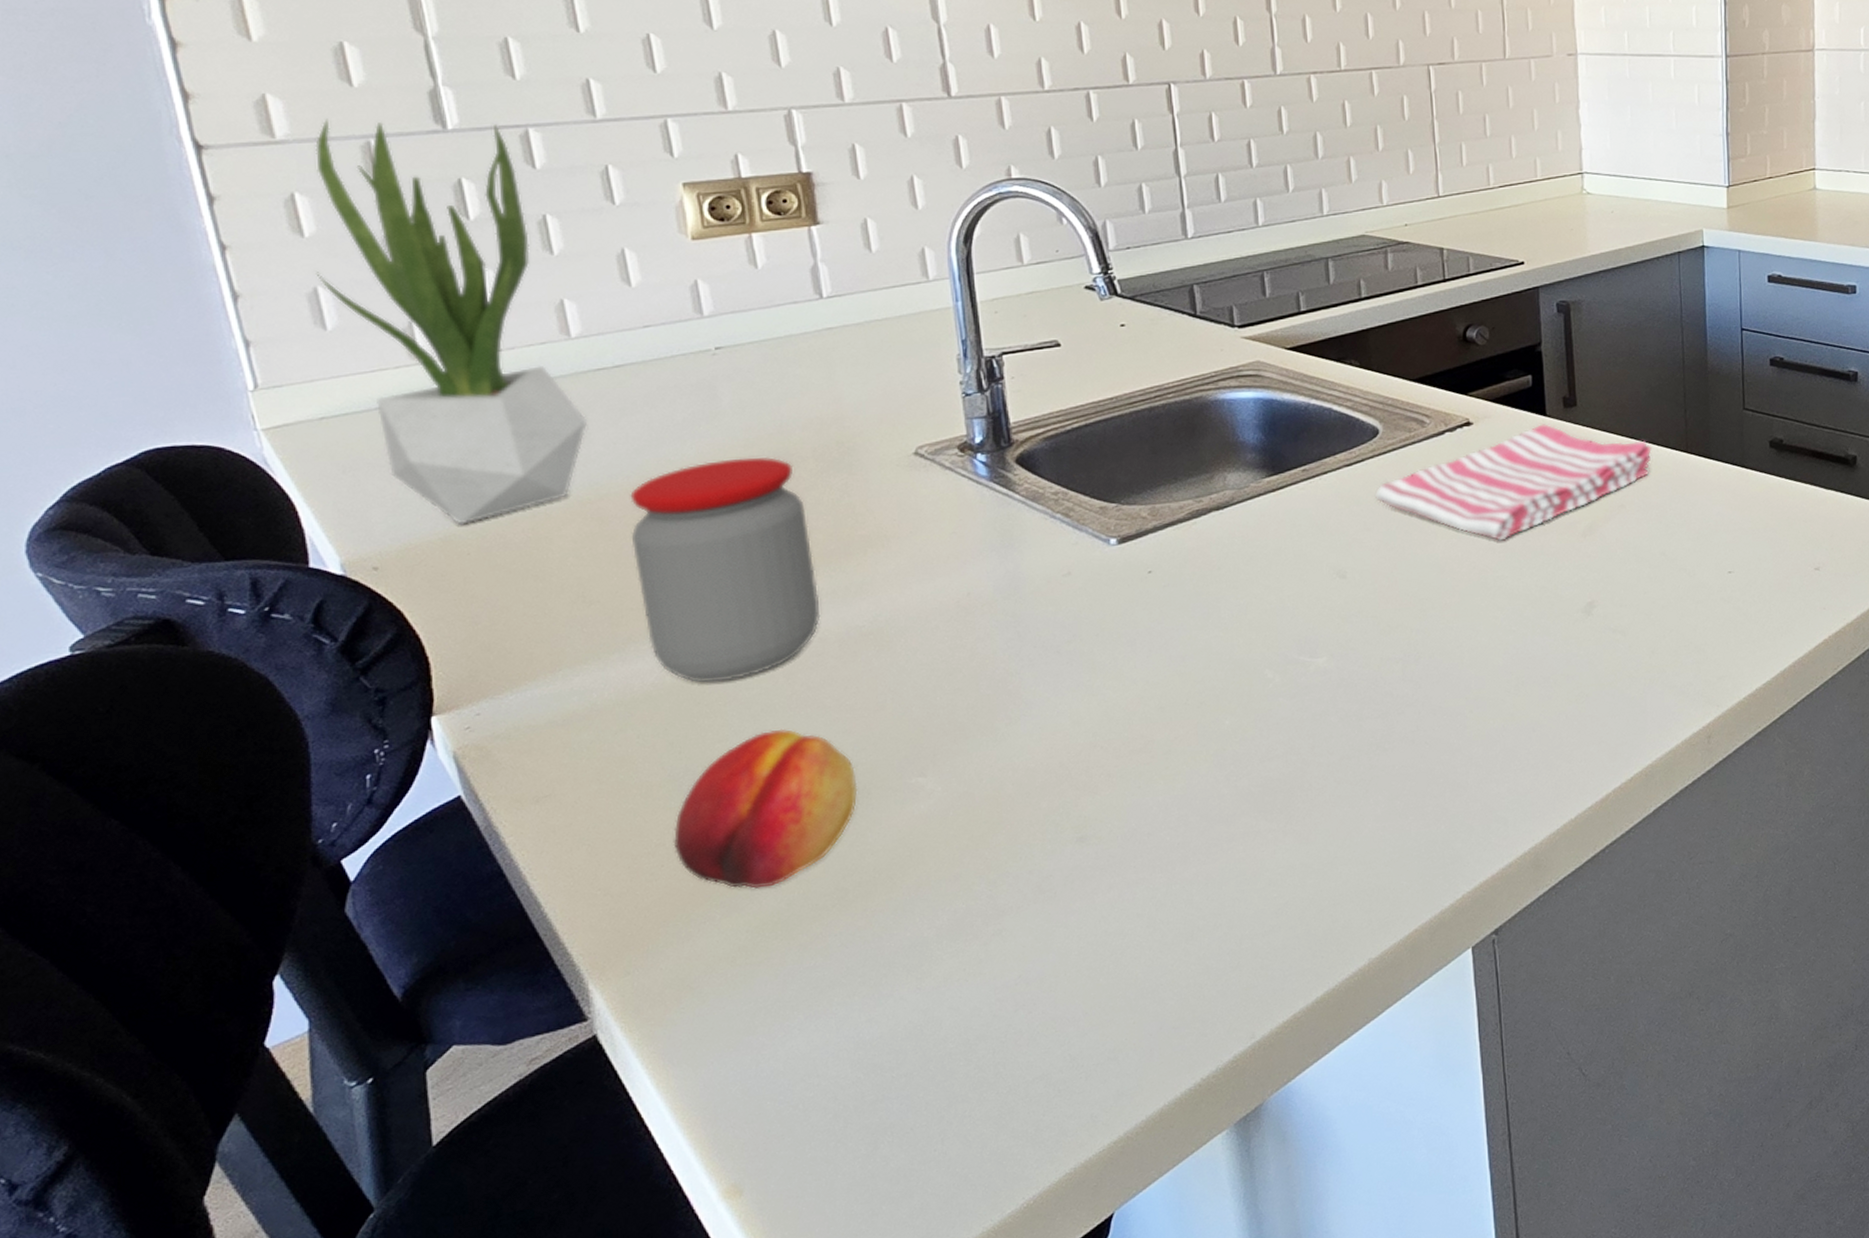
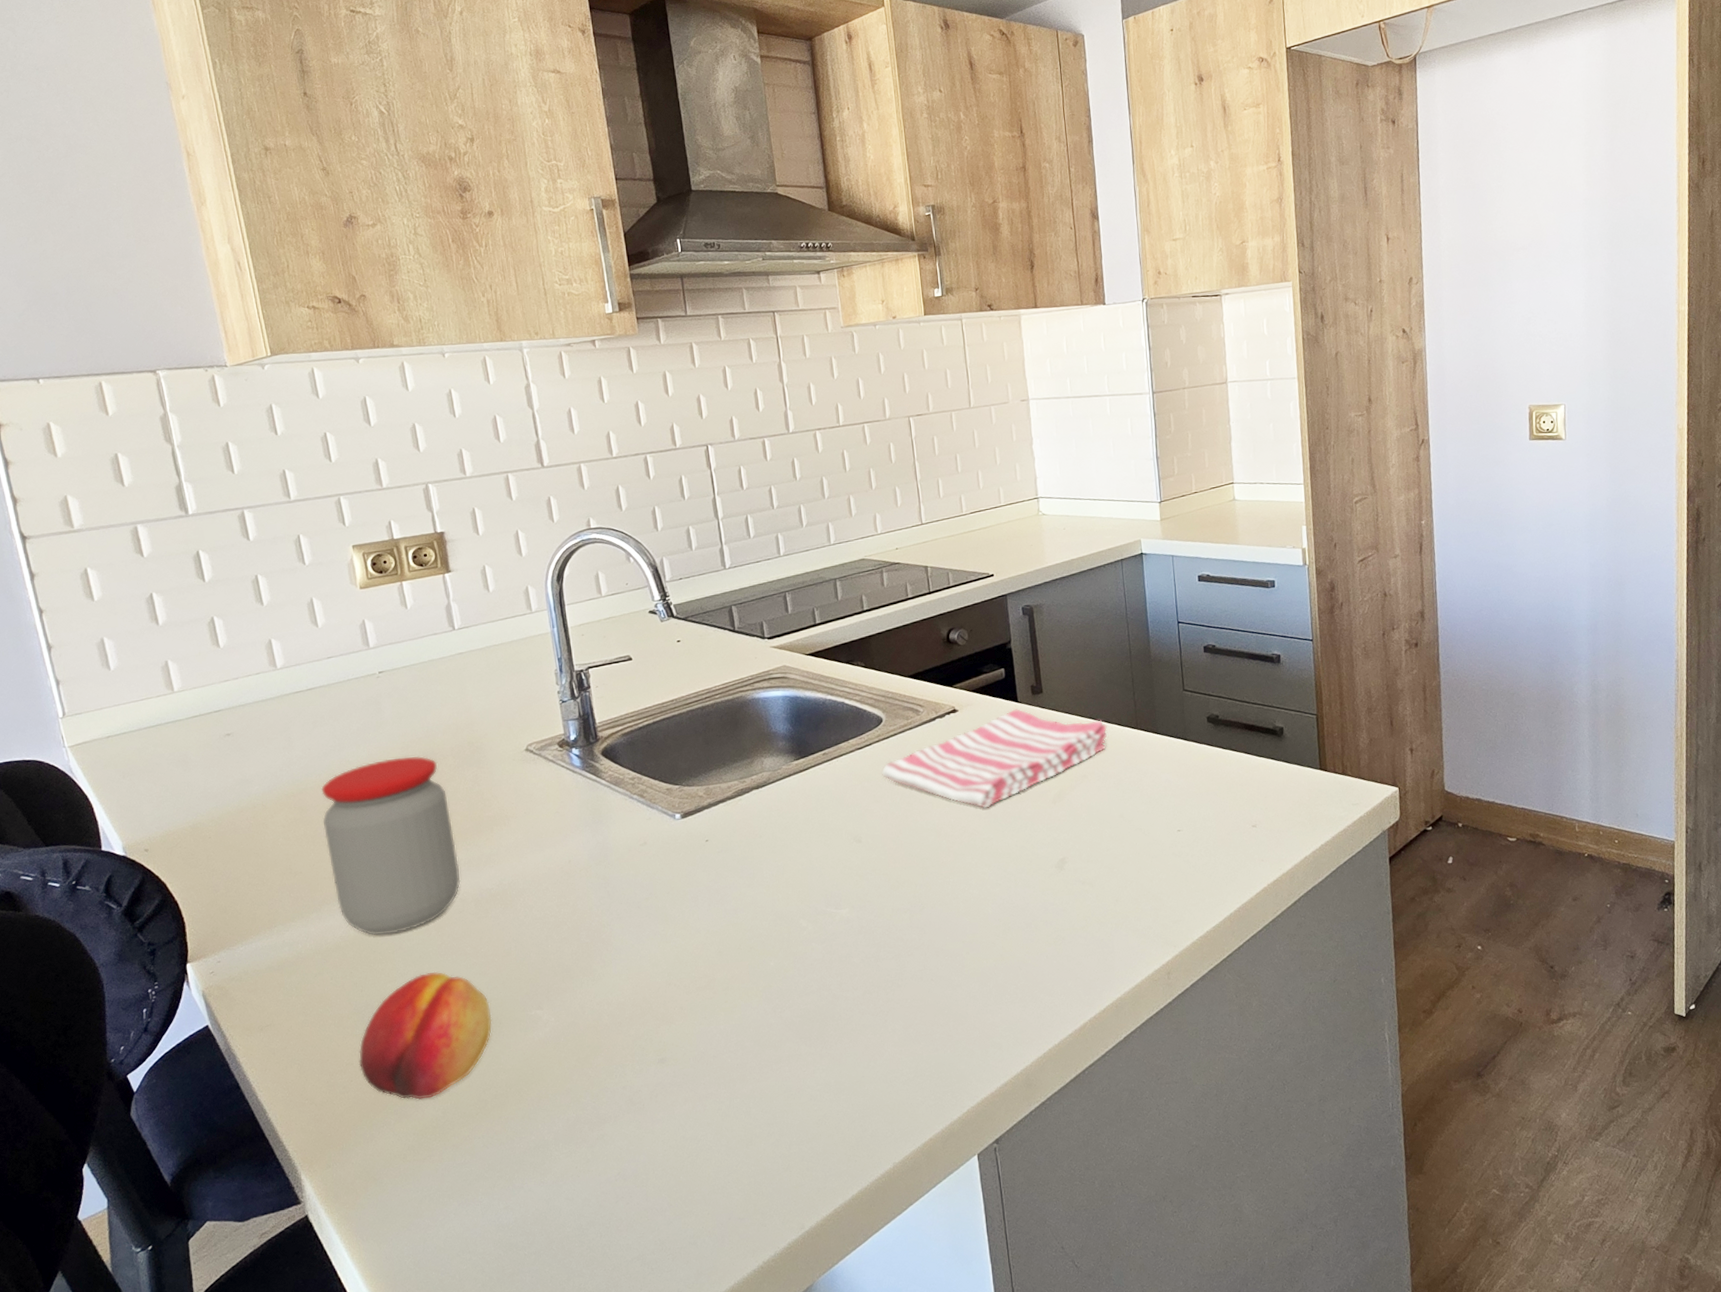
potted plant: present [315,118,588,525] -> none [100,508,291,815]

